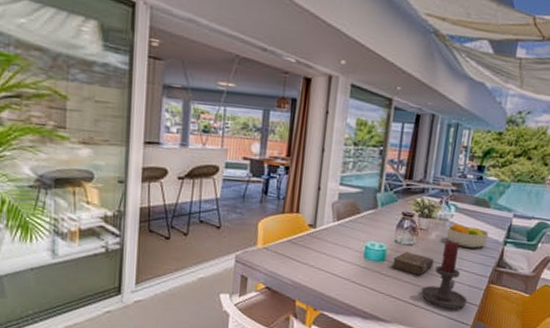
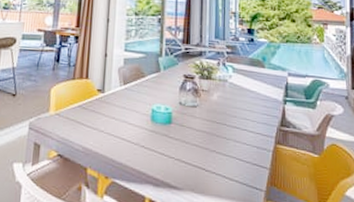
book: present [393,252,434,276] -> none [180,114,219,138]
candle holder: present [420,240,468,309] -> none [209,101,258,173]
fruit bowl: present [446,222,489,248] -> none [227,83,268,108]

